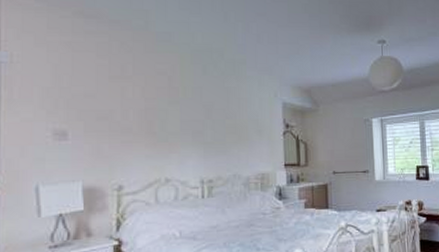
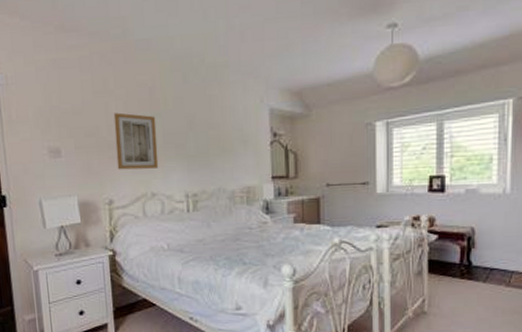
wall art: none [130,98,174,155] -> present [113,112,159,170]

